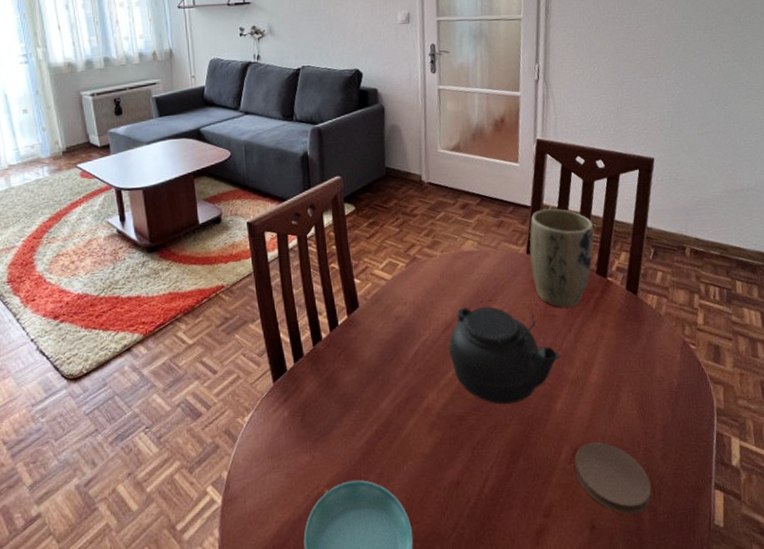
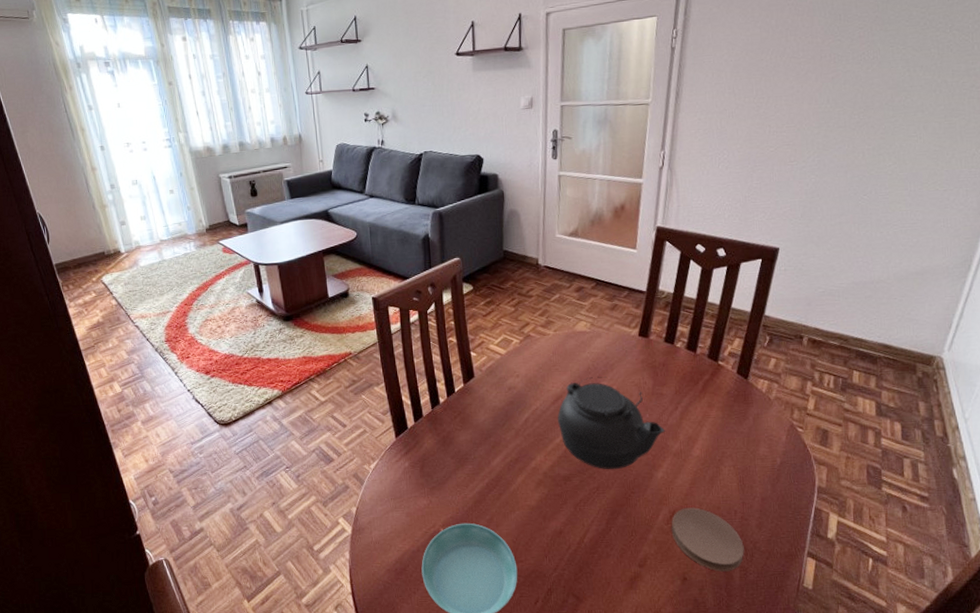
plant pot: present [529,208,594,308] -> none [641,294,708,387]

